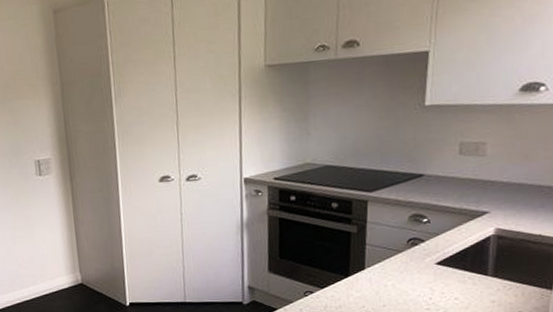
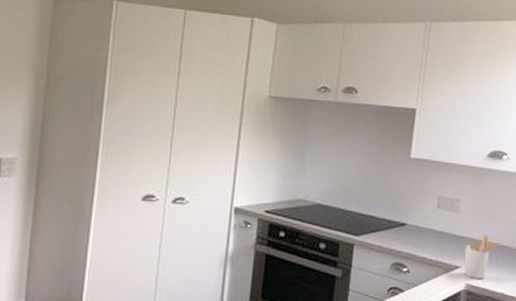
utensil holder: none [493,175,540,224] -> present [464,234,502,280]

